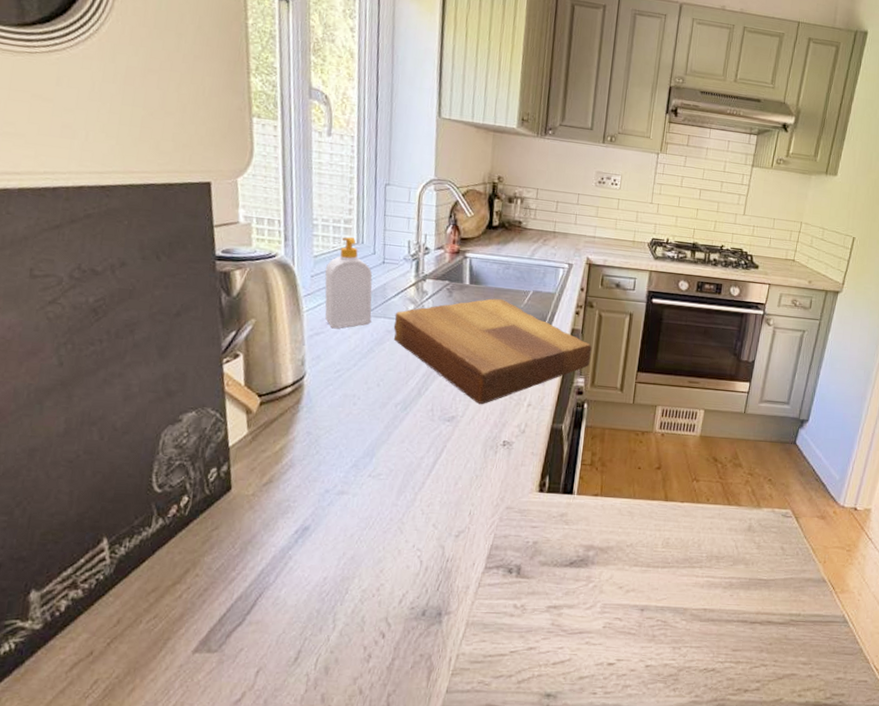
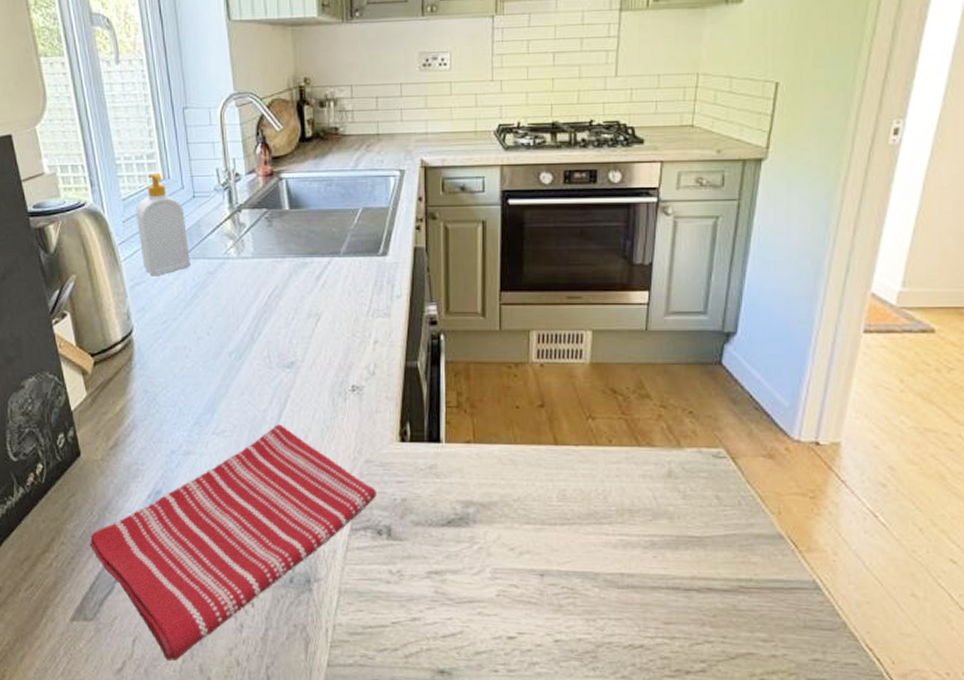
dish towel: none [225,471,512,691] -> present [89,424,376,661]
cutting board: present [393,298,593,404] -> none [214,221,442,345]

